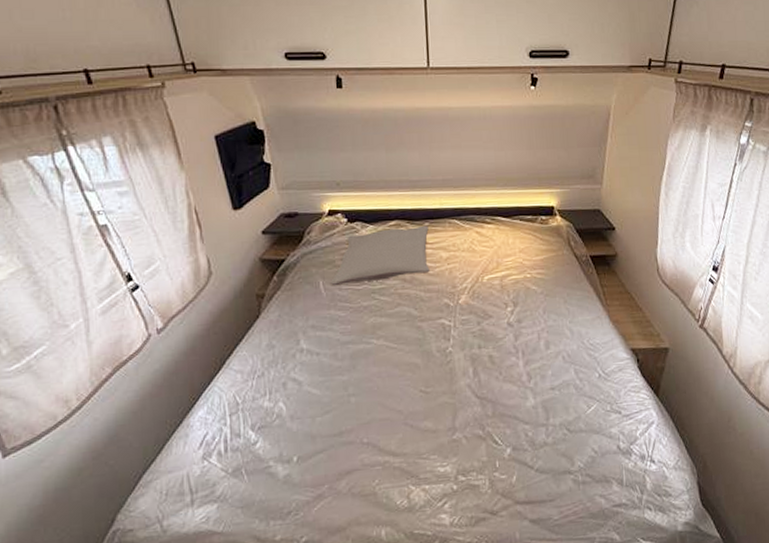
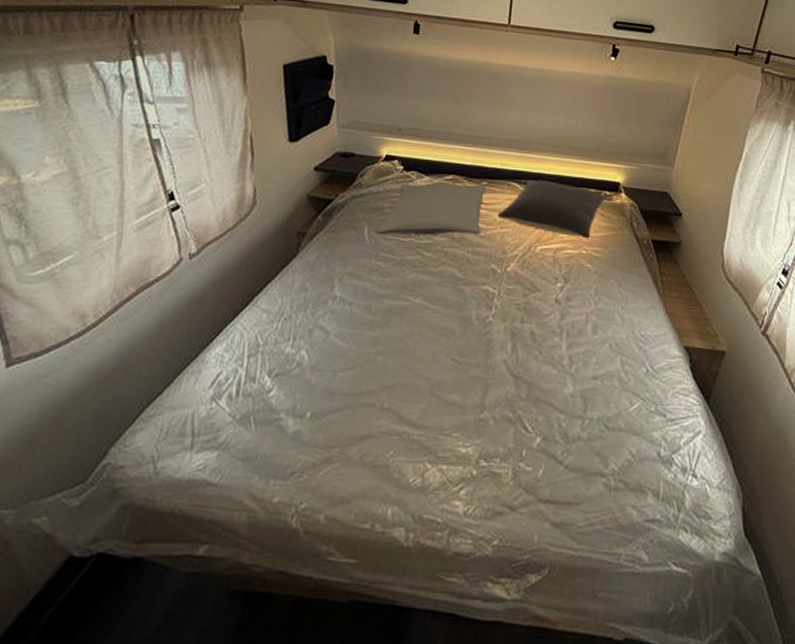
pillow: none [442,213,542,264] -> present [497,179,606,239]

